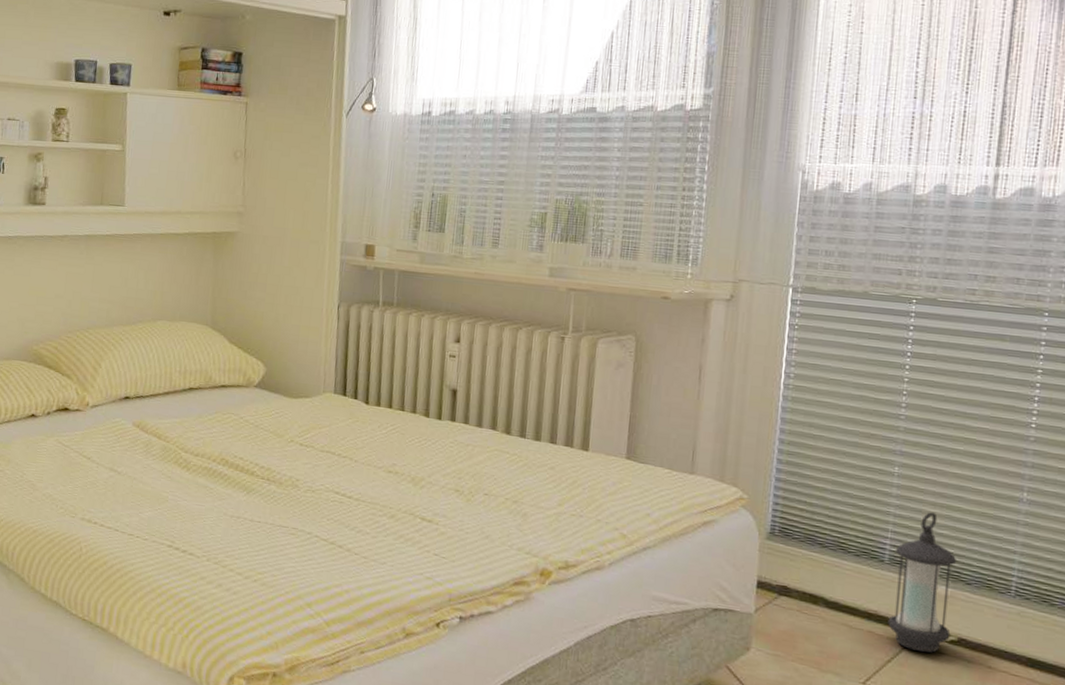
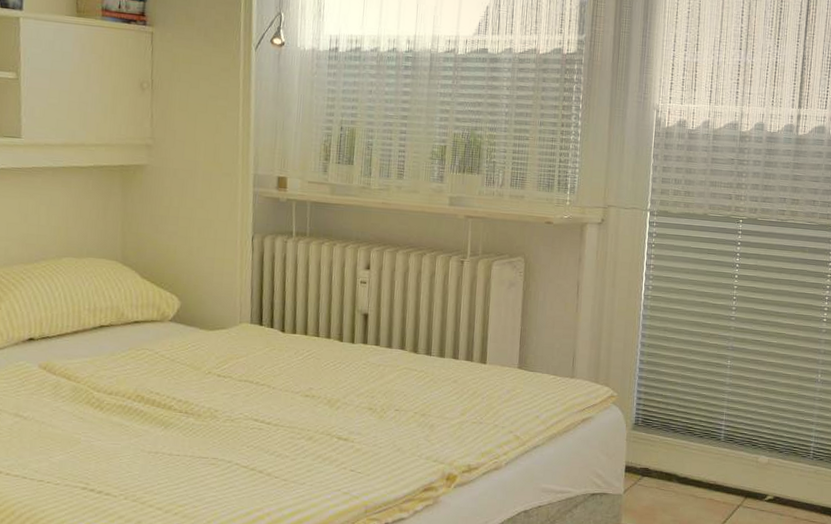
lantern: present [888,512,957,653] -> none [724,396,773,512]

